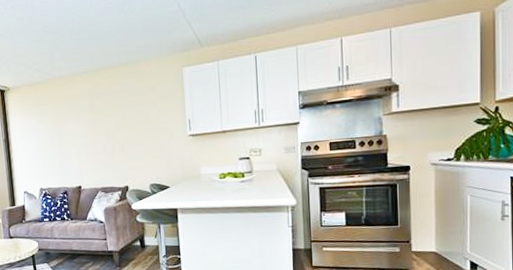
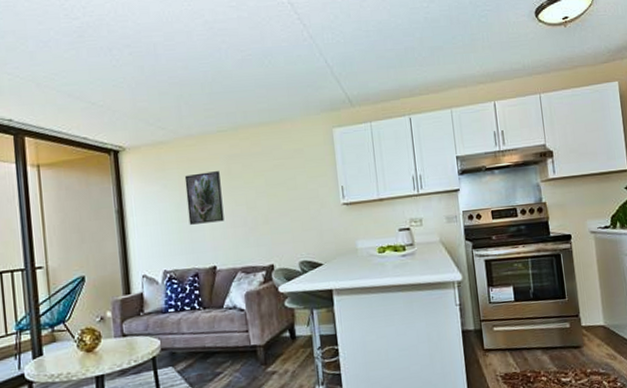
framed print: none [56,107,88,152] -> present [184,171,224,225]

